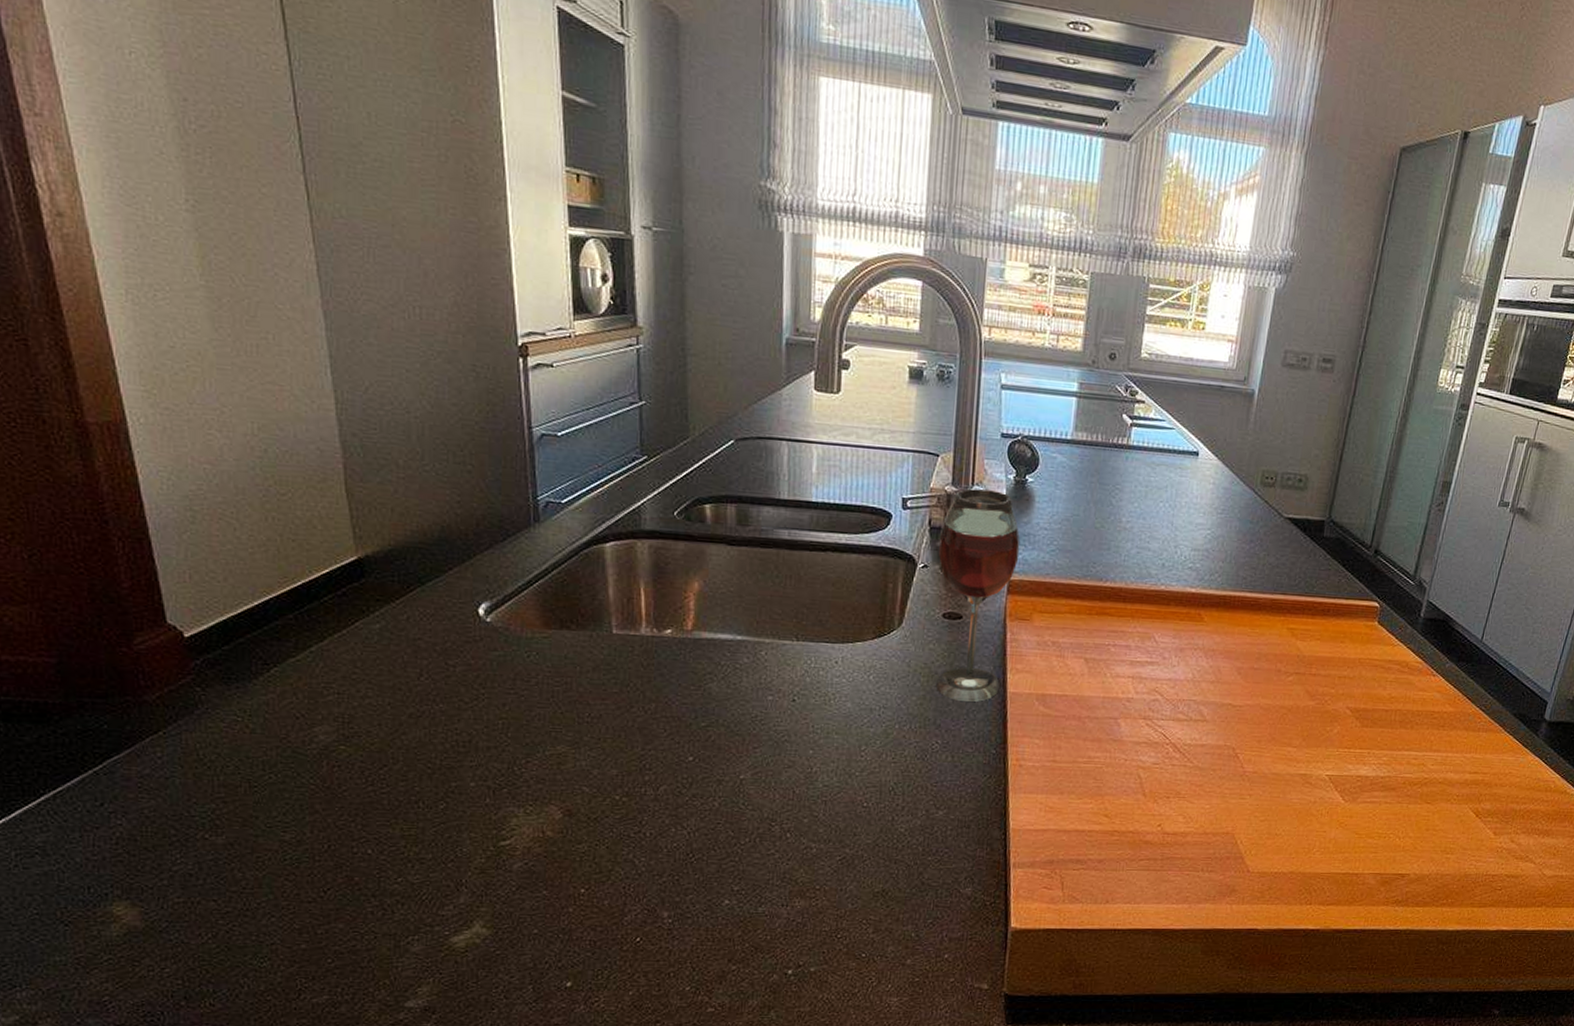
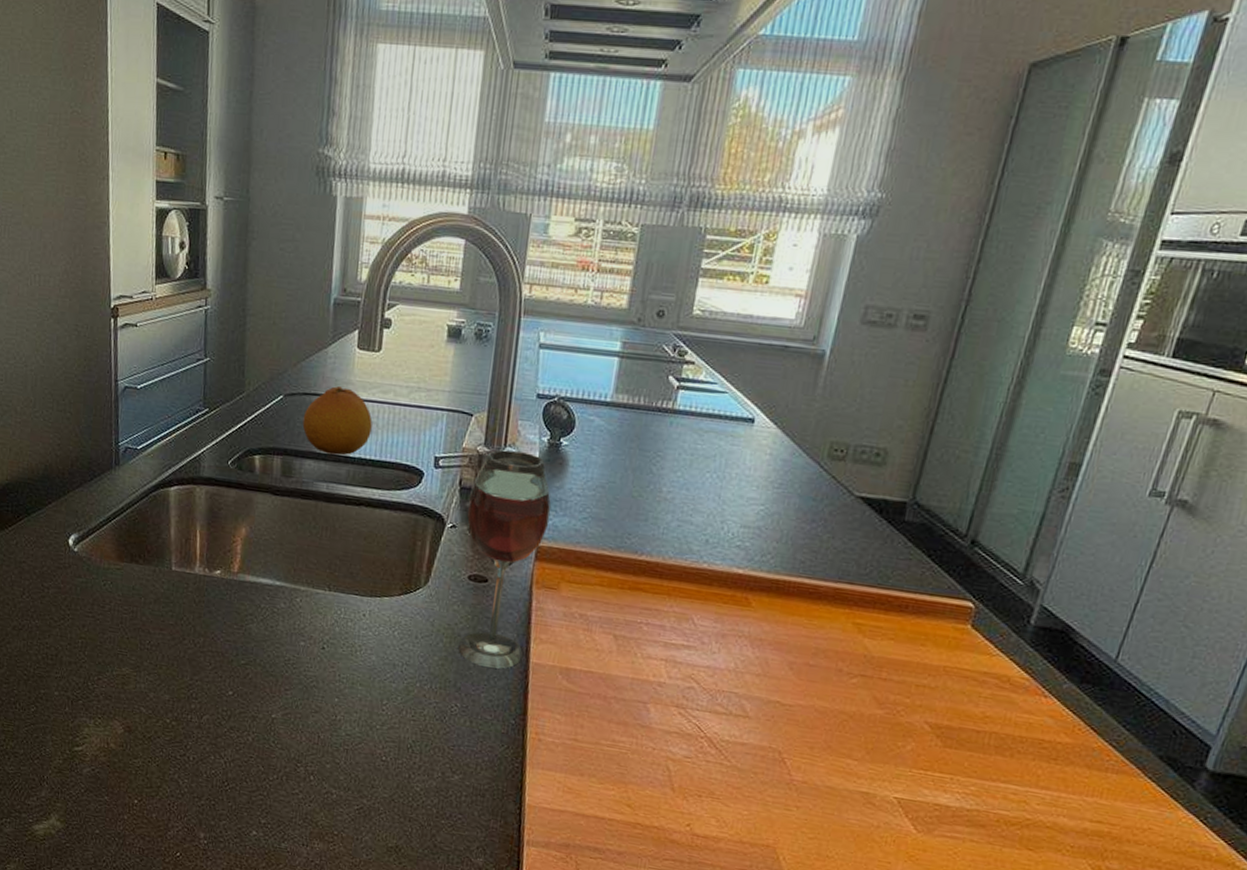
fruit: none [758,429,835,501] -> present [302,386,373,455]

